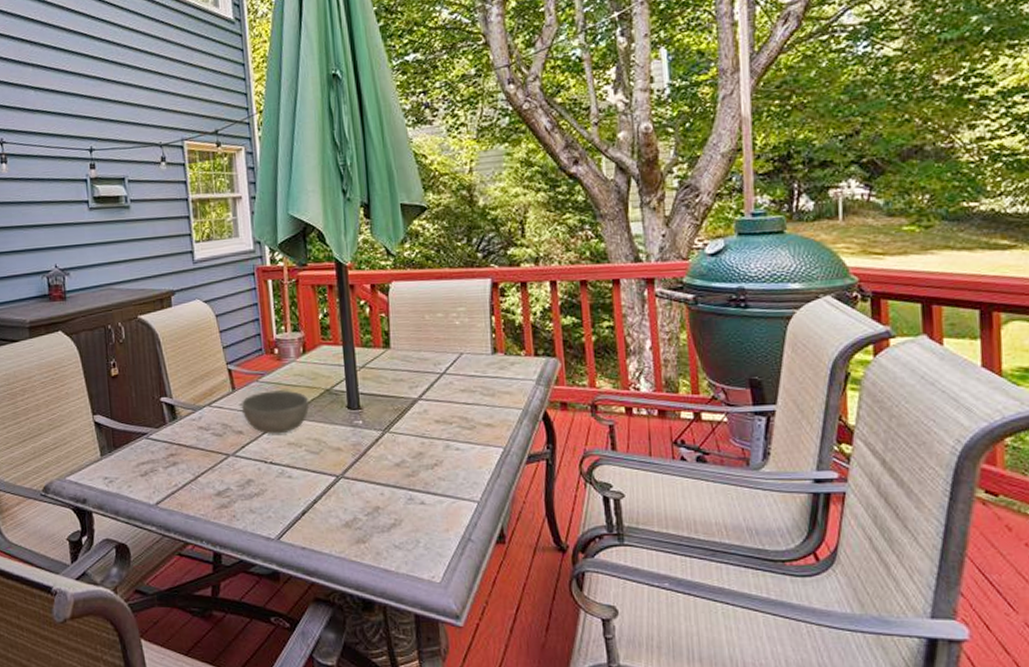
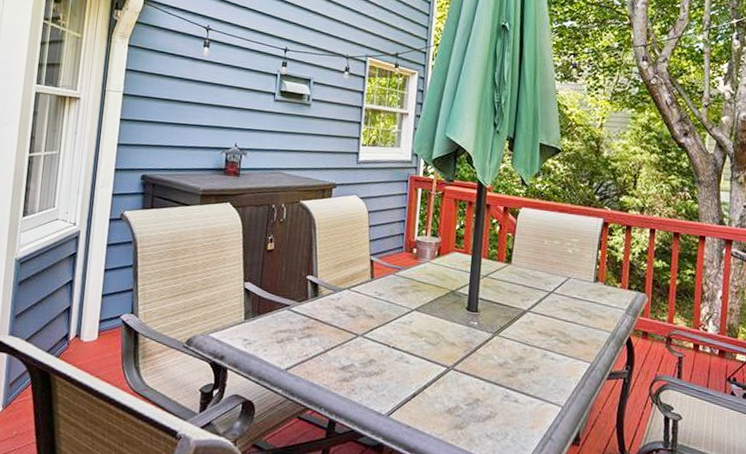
bowl: present [241,389,310,434] -> none [375,284,436,323]

